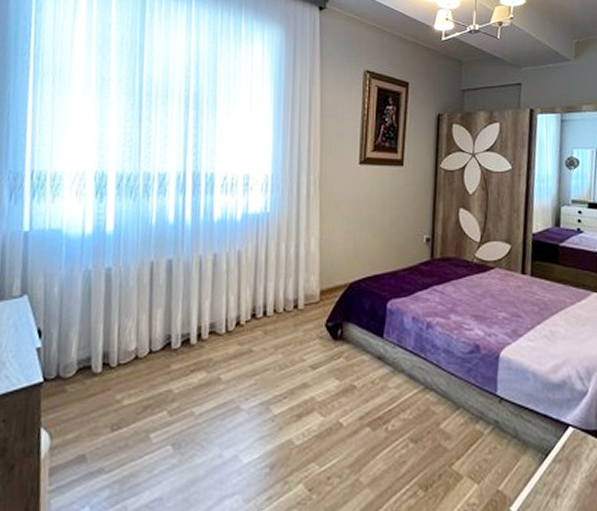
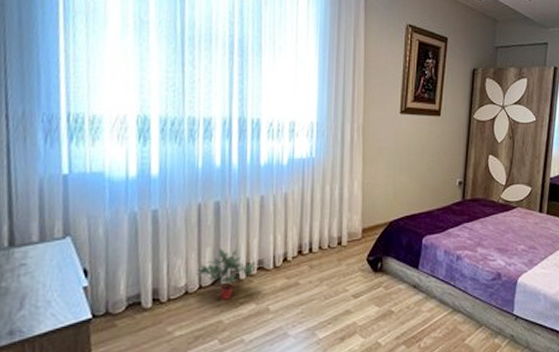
potted plant: none [147,310,208,366] -> present [196,248,257,300]

